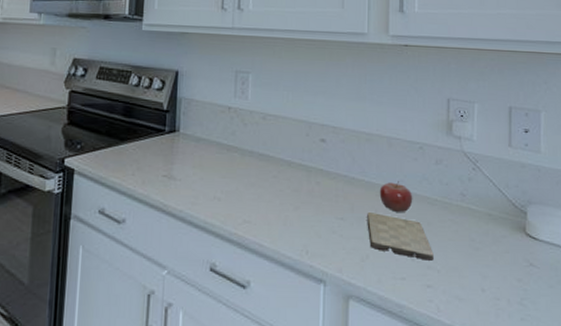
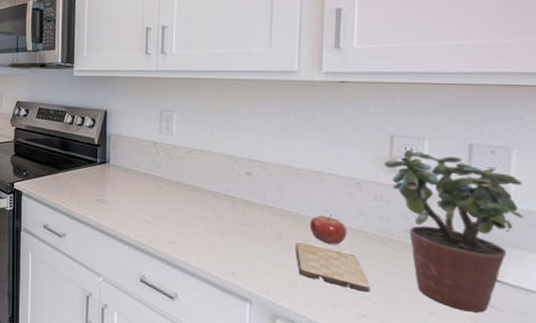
potted plant: none [443,113,552,272] -> present [384,149,524,313]

